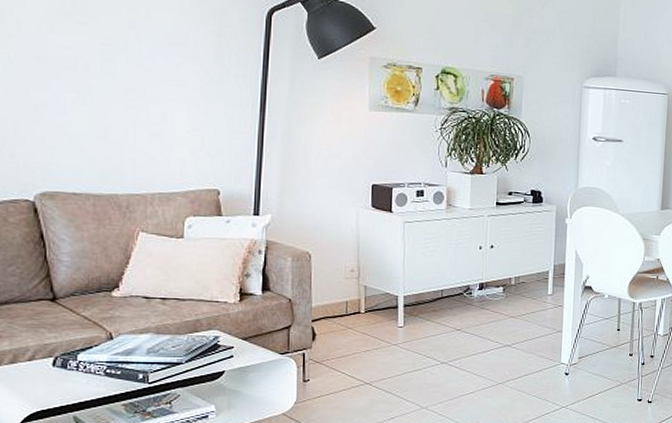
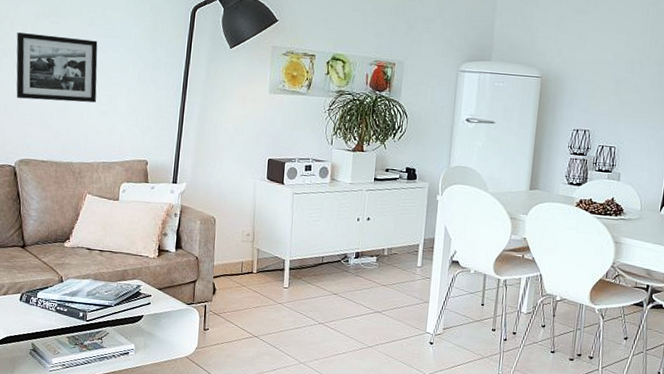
picture frame: none [26,34,145,122] -> present [16,32,98,103]

